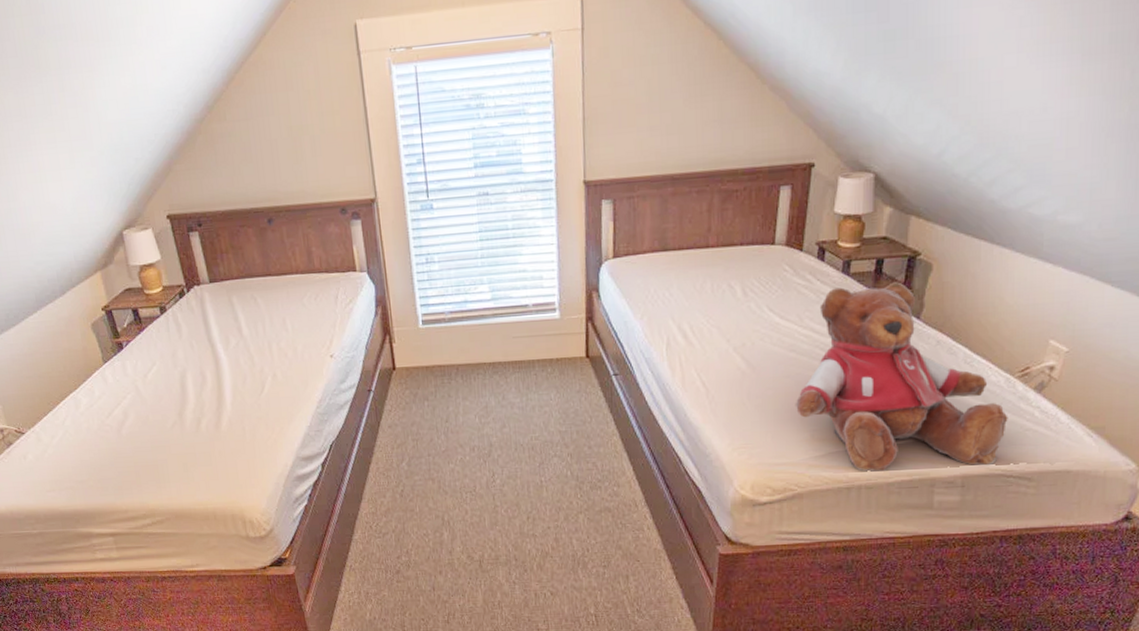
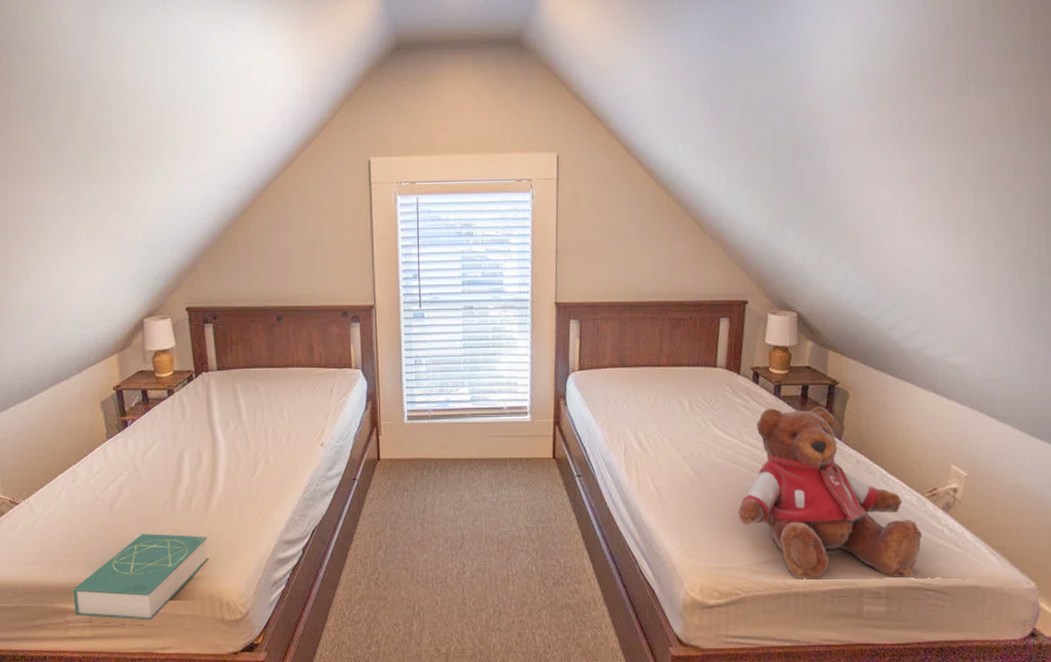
book: none [93,456,227,541] -> present [72,534,209,621]

